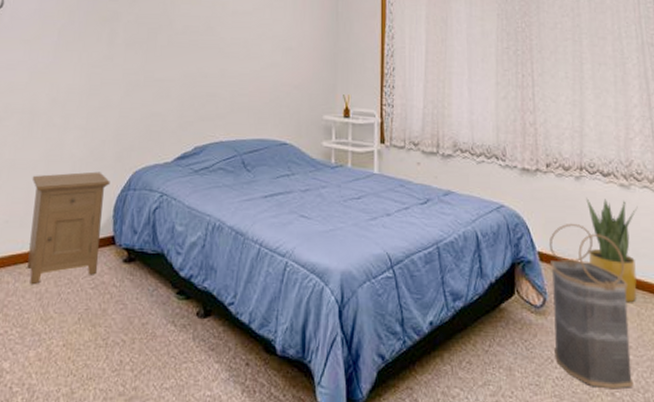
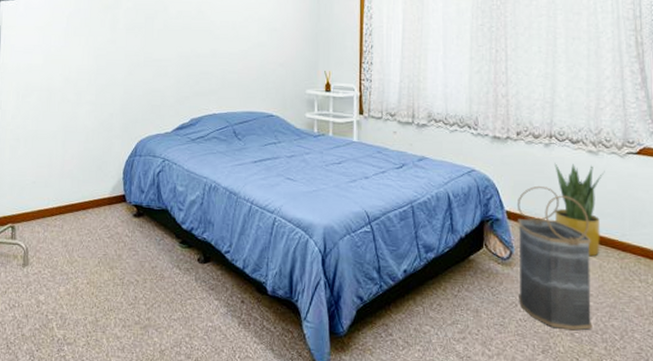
nightstand: present [27,171,110,284] -> none [52,140,119,234]

